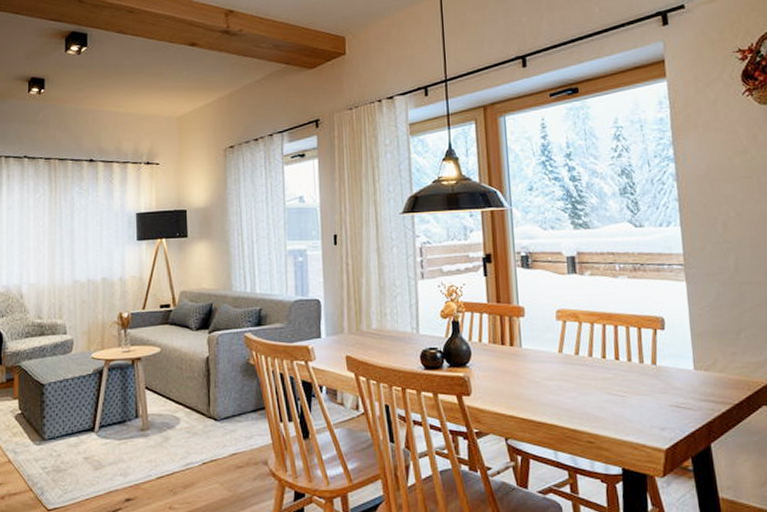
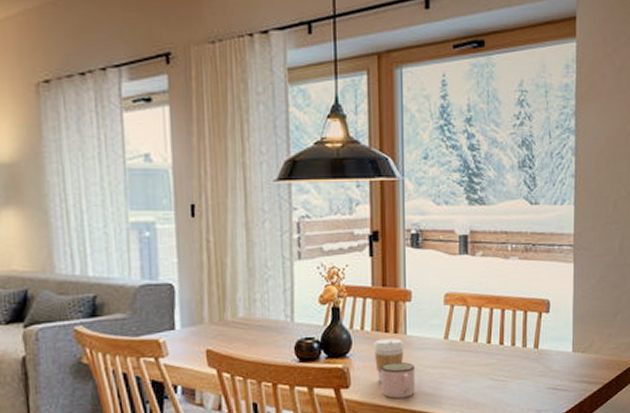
coffee cup: none [491,350,521,391] -> present [373,338,404,382]
mug: none [498,372,533,408] -> present [380,361,415,399]

